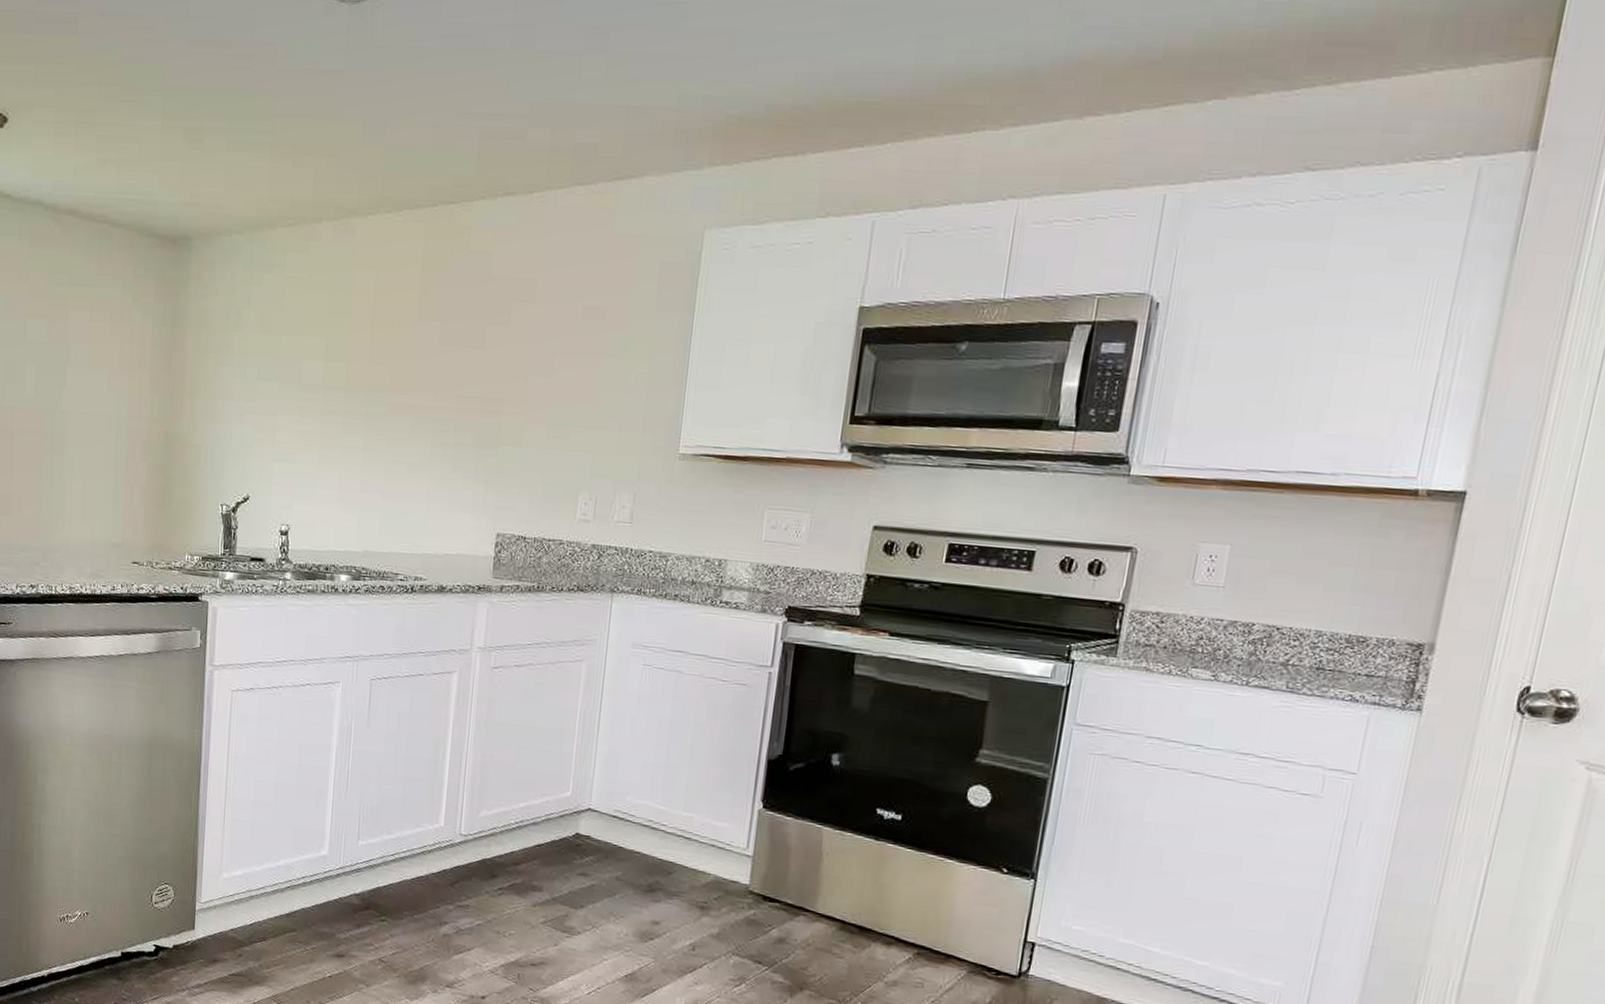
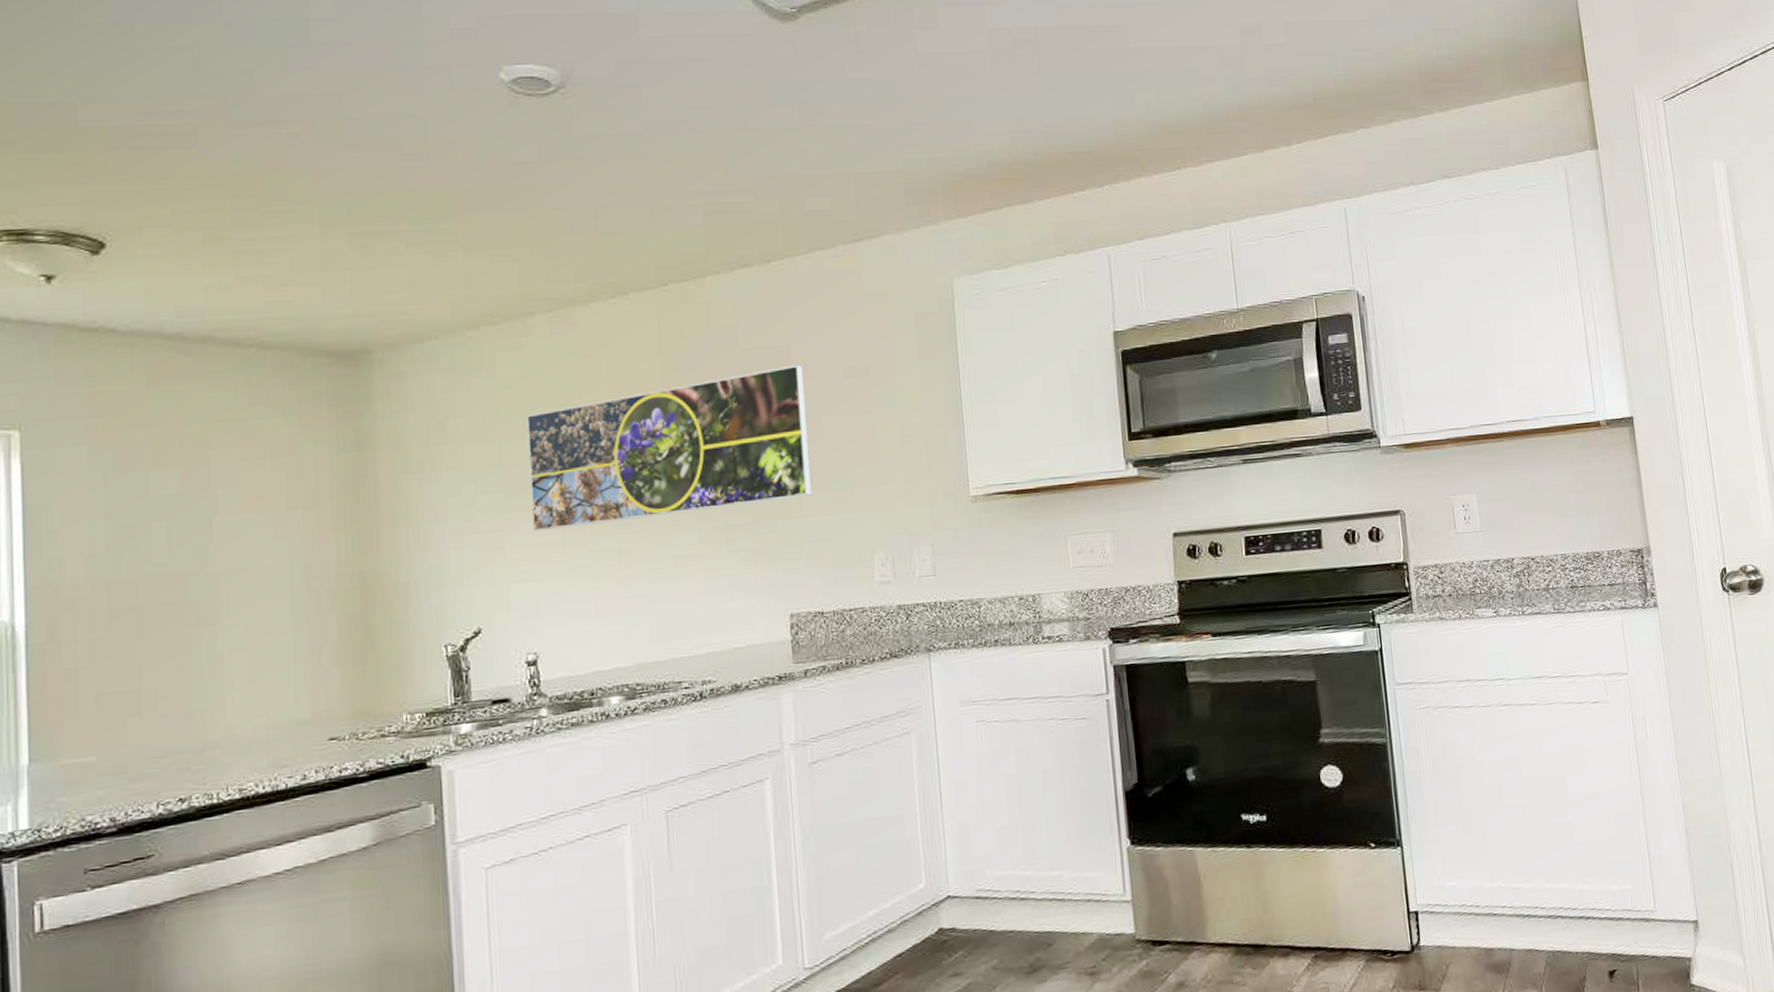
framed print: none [298,299,546,428] -> present [527,364,813,531]

